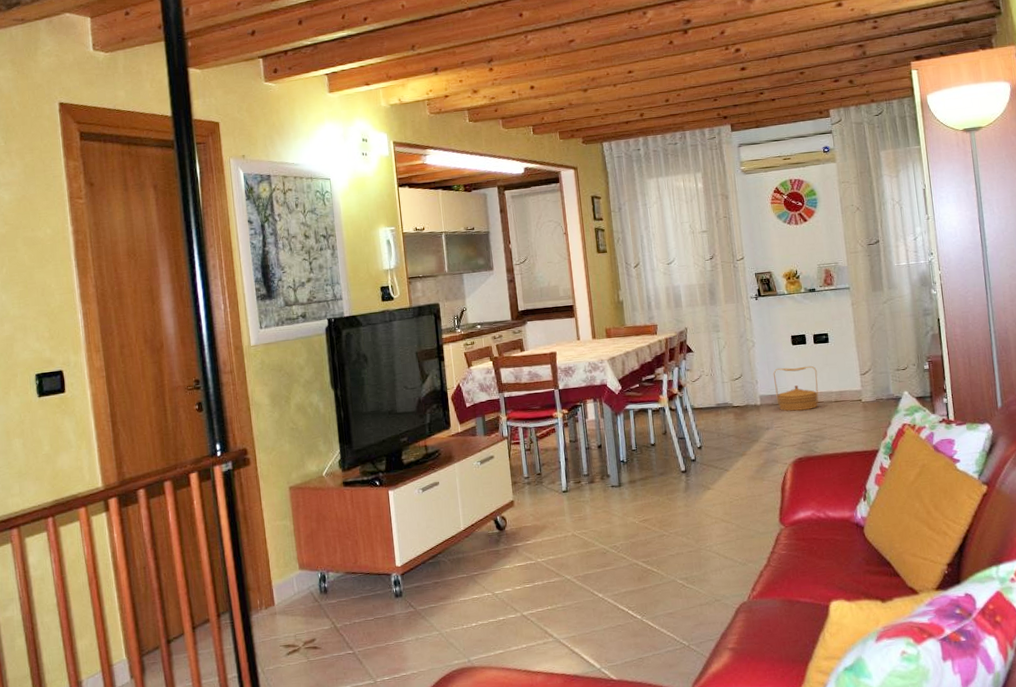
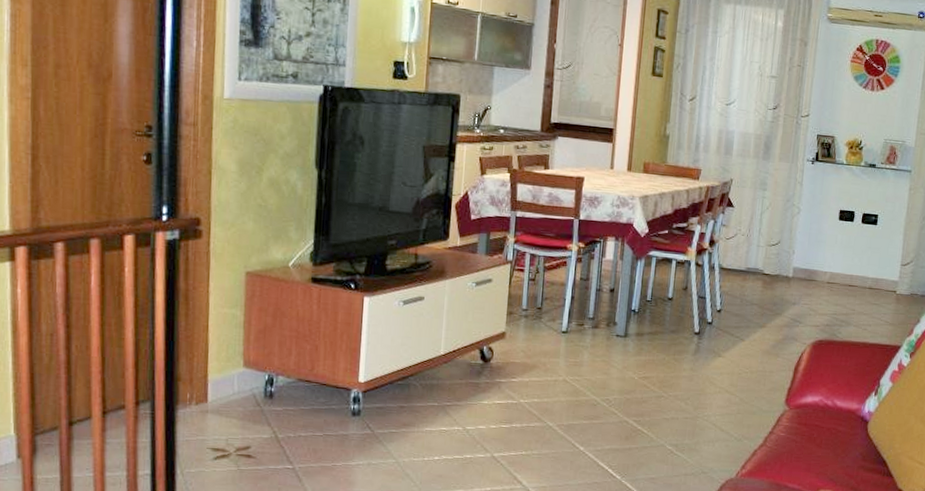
basket: present [773,365,819,411] -> none [810,241,858,292]

